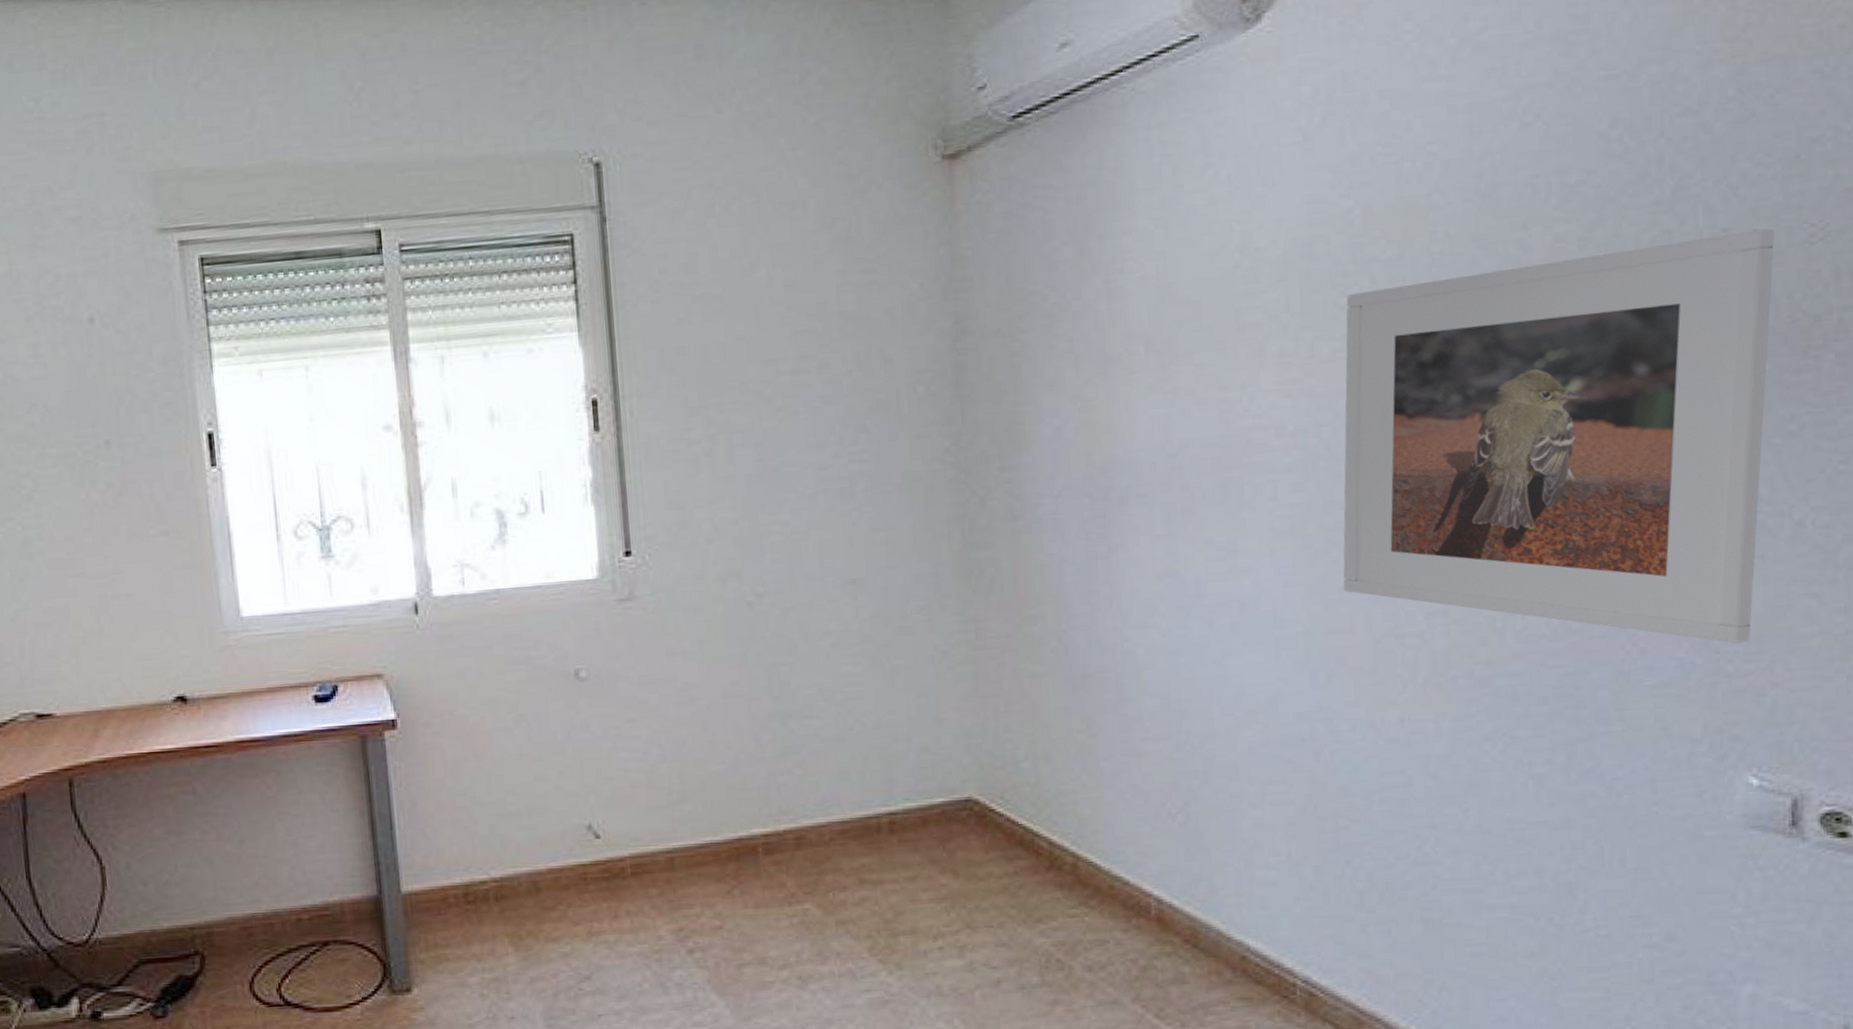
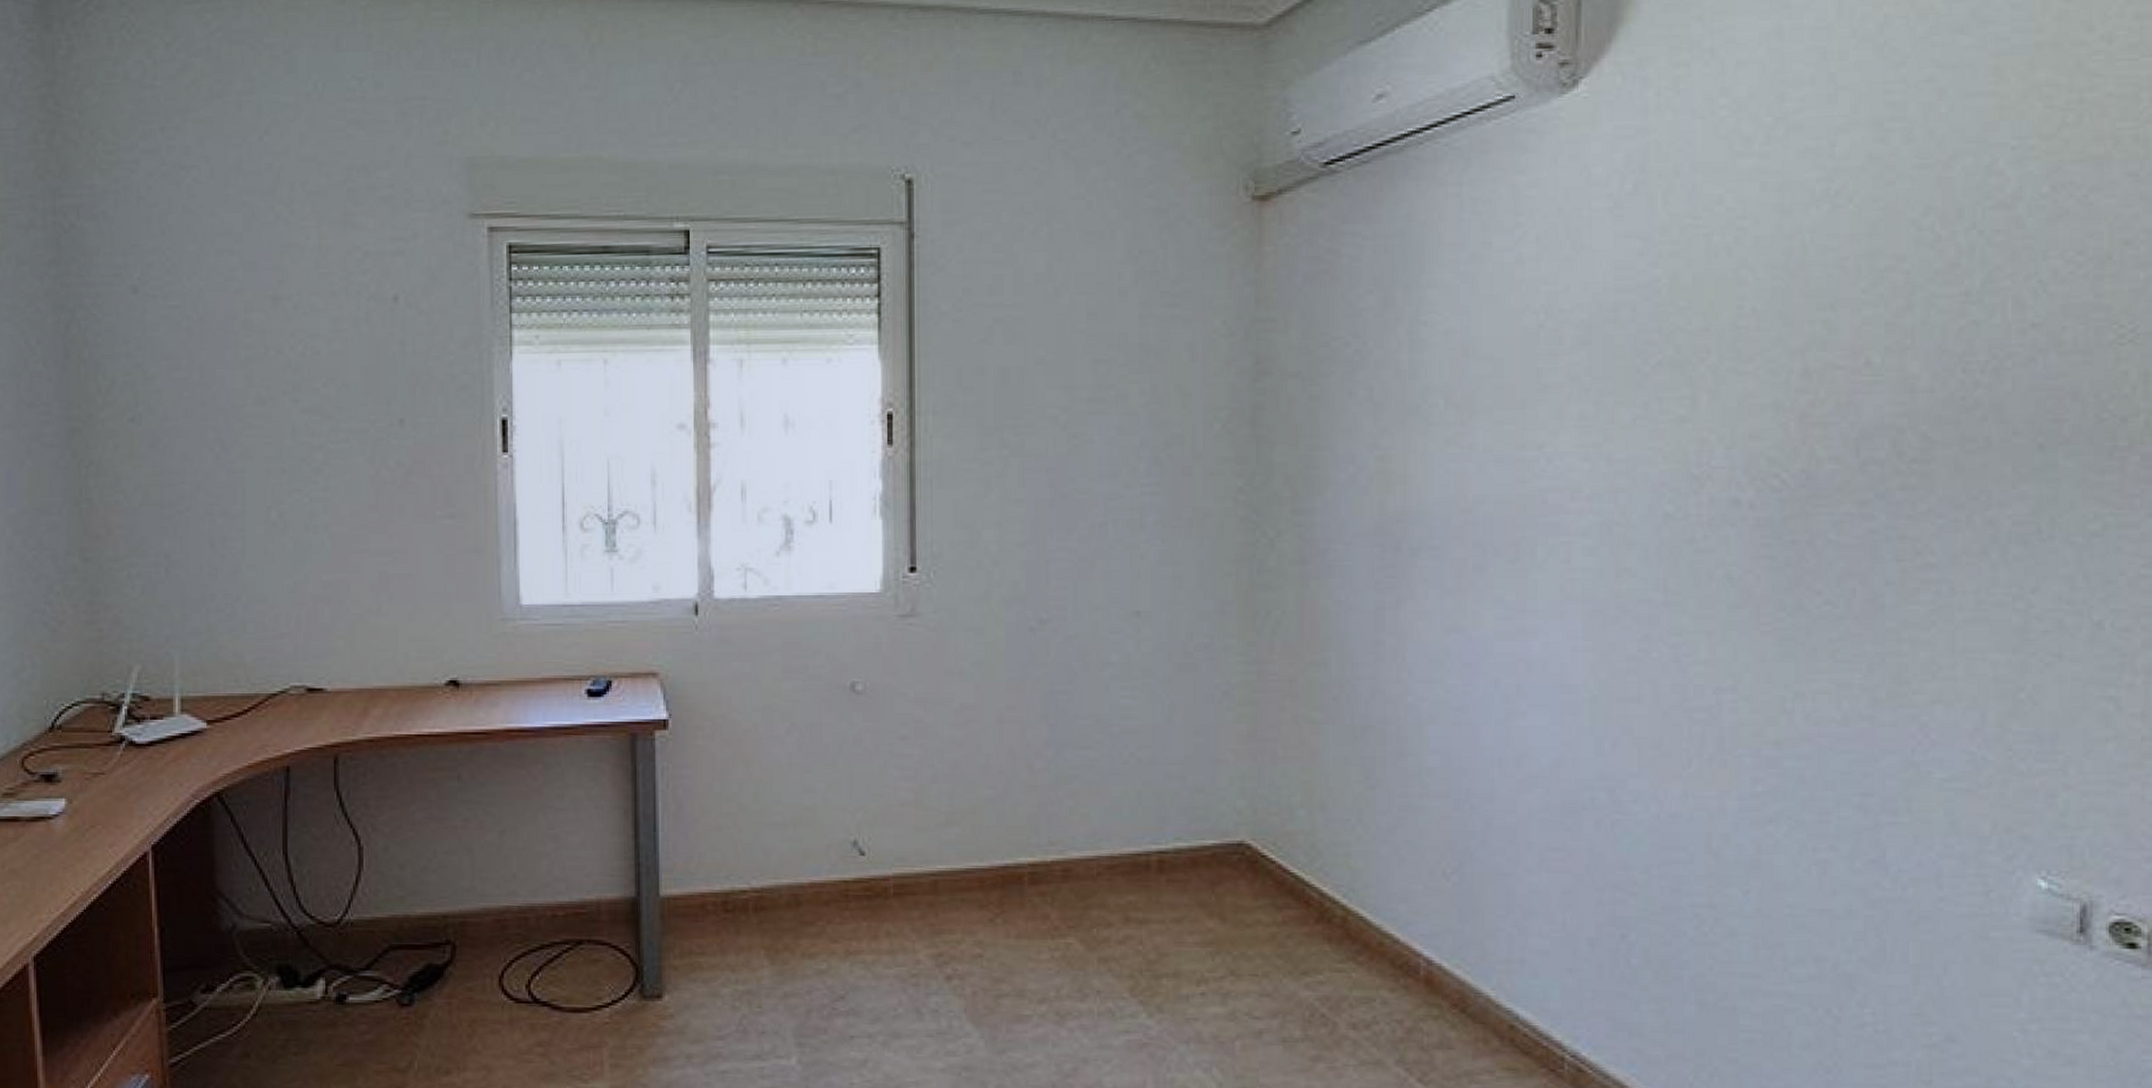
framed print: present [1343,229,1775,643] -> none [1632,327,2084,741]

